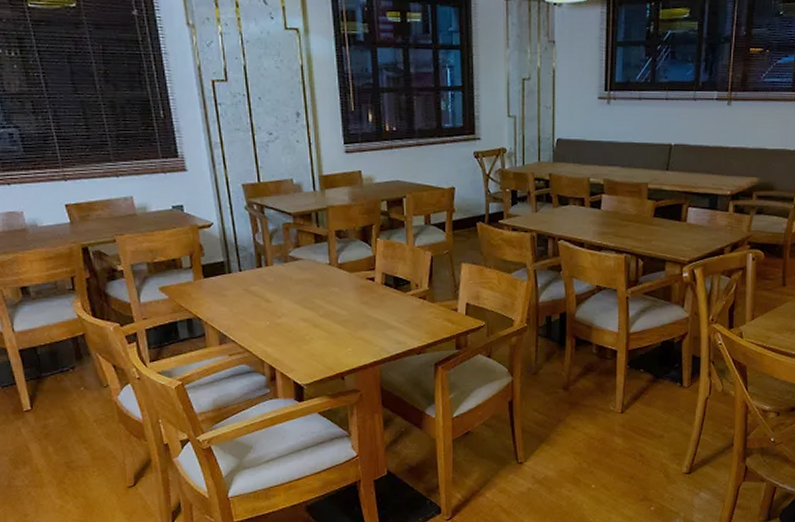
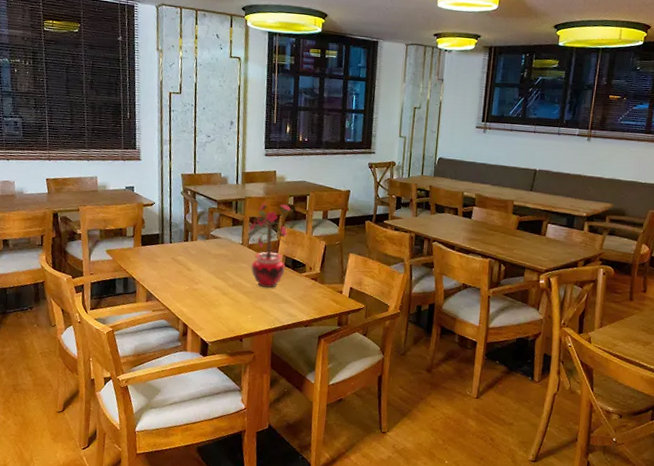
potted plant: none [334,209,386,314] -> present [246,202,290,289]

